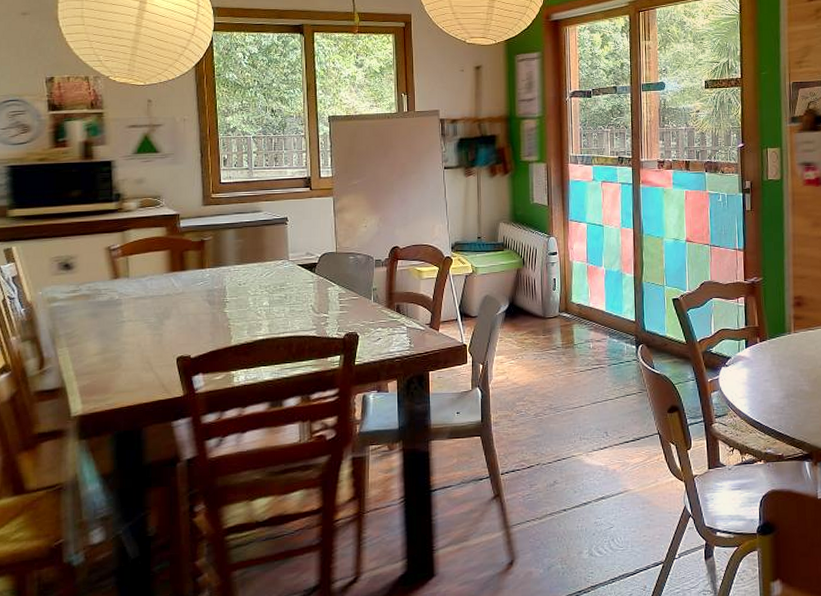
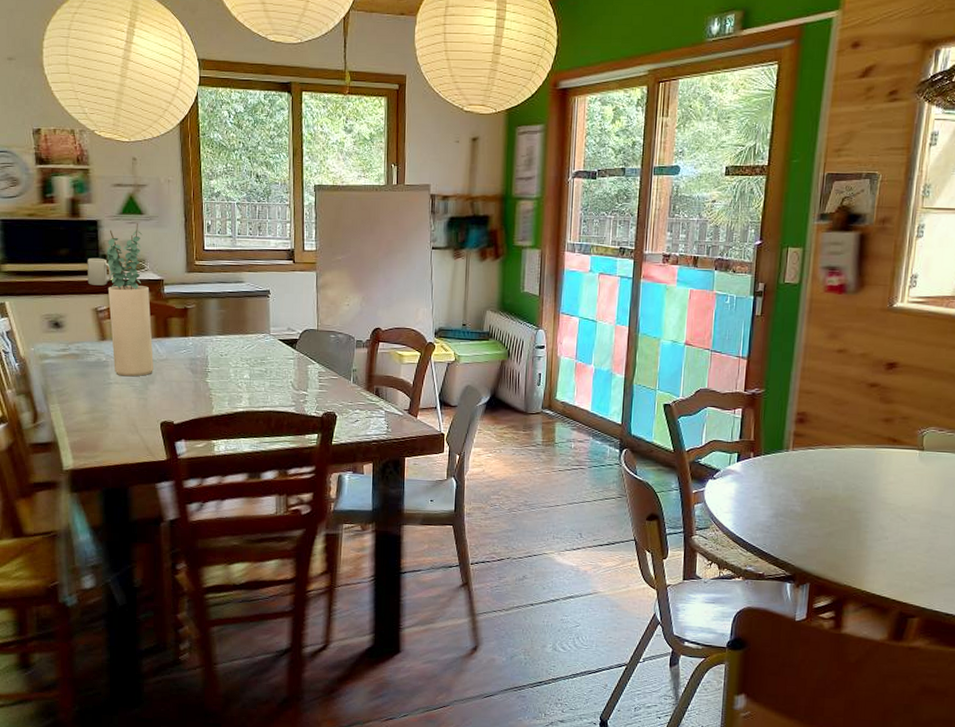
mug: none [99,197,126,224] -> present [87,257,112,286]
vase: none [120,161,169,314] -> present [107,222,154,377]

